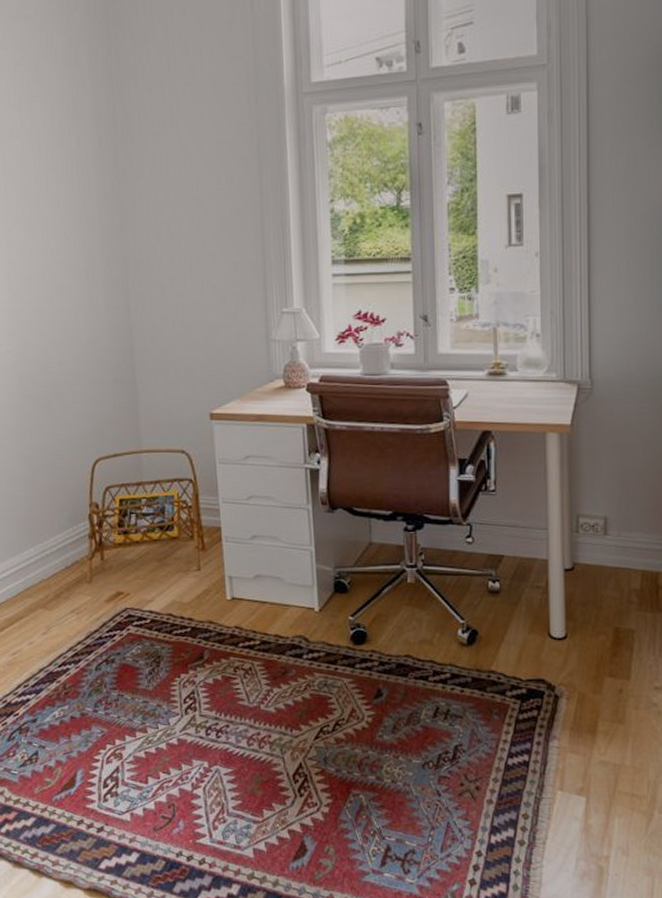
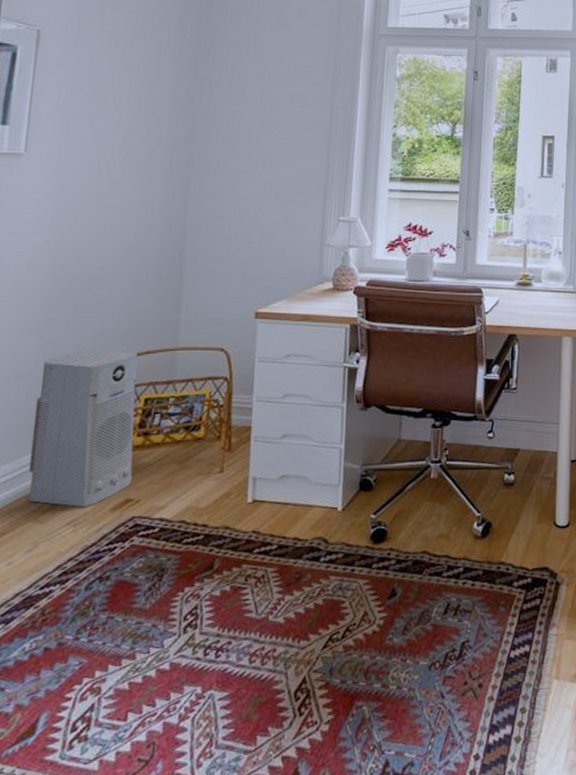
air purifier: none [26,452,120,598] -> present [28,349,138,508]

